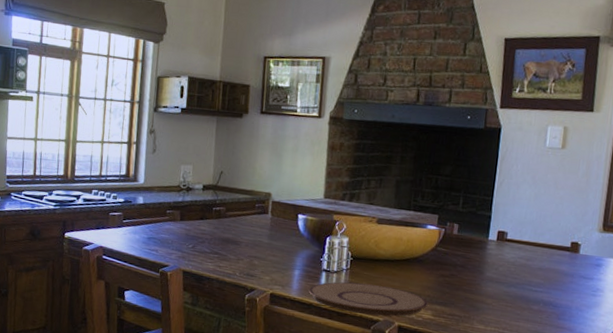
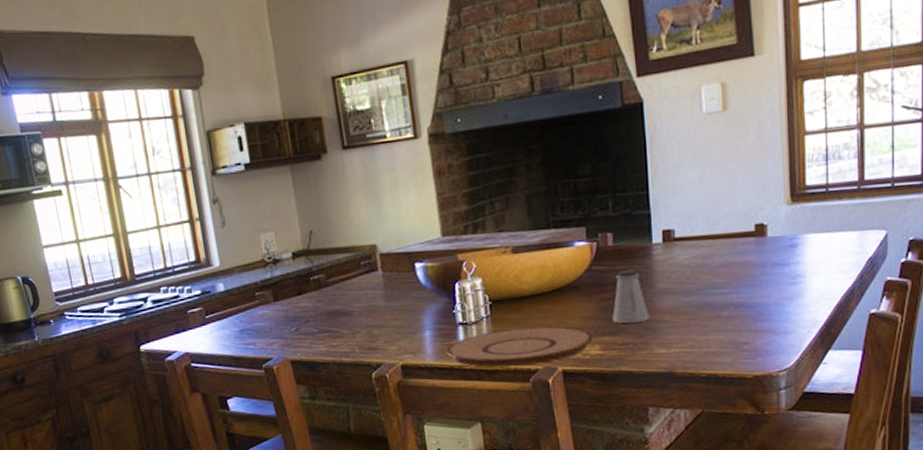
saltshaker: none [446,256,476,300] -> present [613,269,649,324]

